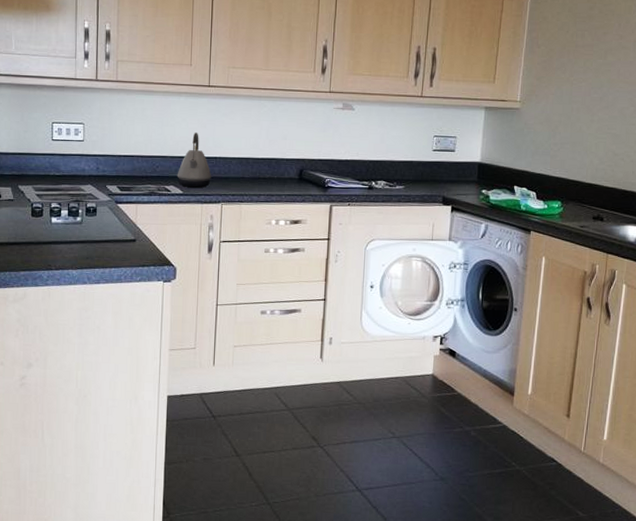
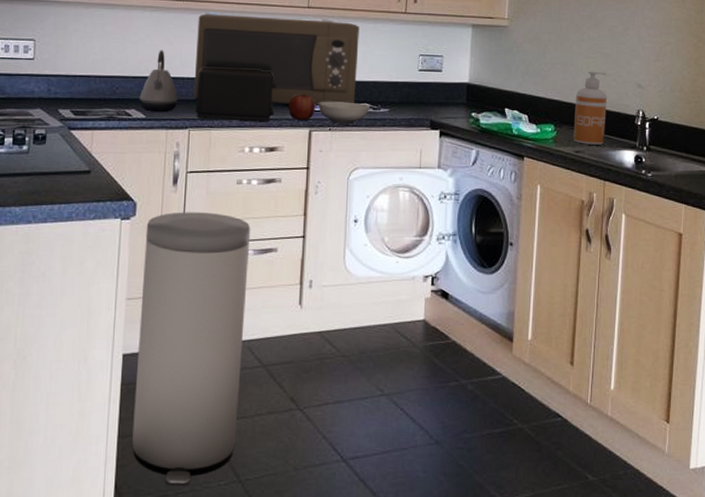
pedal bin: none [176,276,277,505] -> present [131,212,251,486]
microwave: none [225,99,378,184] -> present [193,13,360,107]
toaster: none [227,147,301,198] -> present [195,67,277,122]
fruit: none [311,170,336,197] -> present [288,91,315,121]
bowl: none [338,178,386,200] -> present [318,101,369,124]
soap dispenser: none [579,151,615,220] -> present [573,71,607,145]

